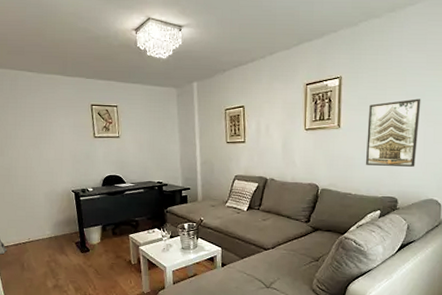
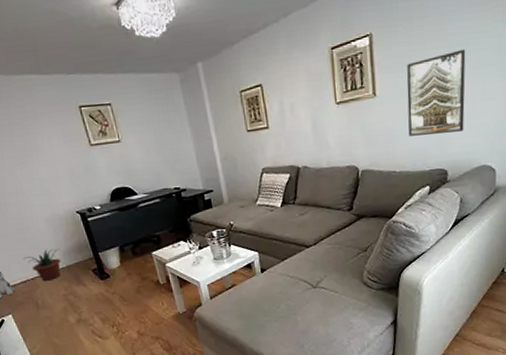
potted plant: none [19,220,51,247] -> present [23,249,61,282]

